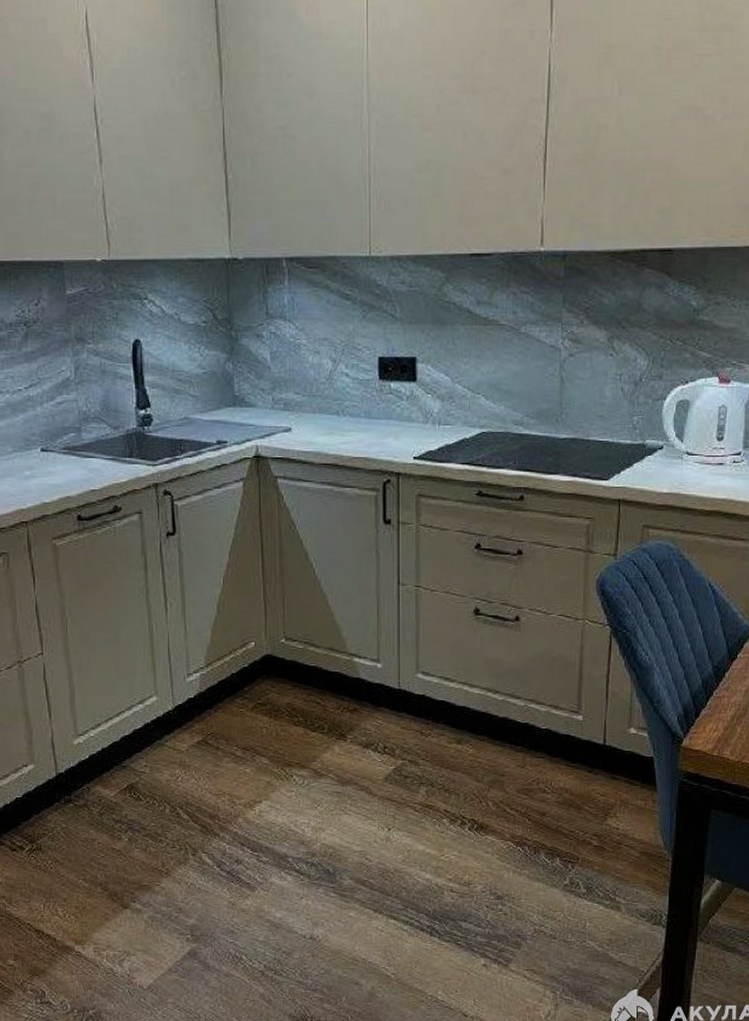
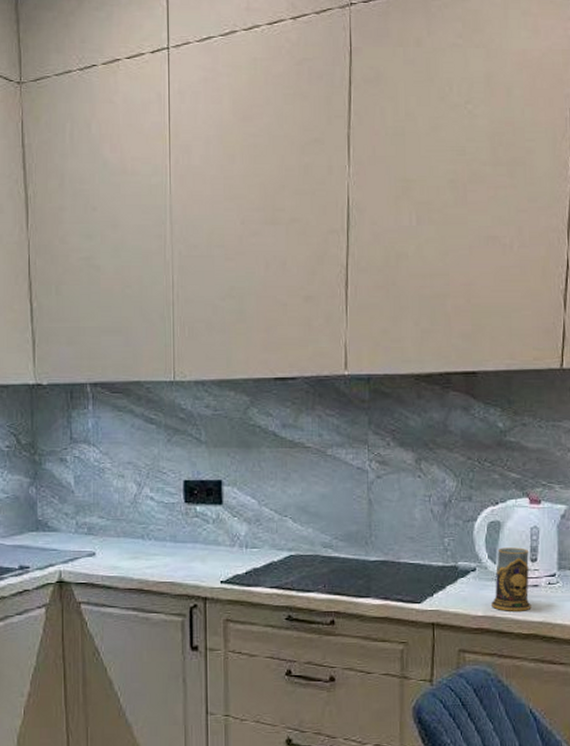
mug: none [677,426,716,489] -> present [492,547,532,611]

